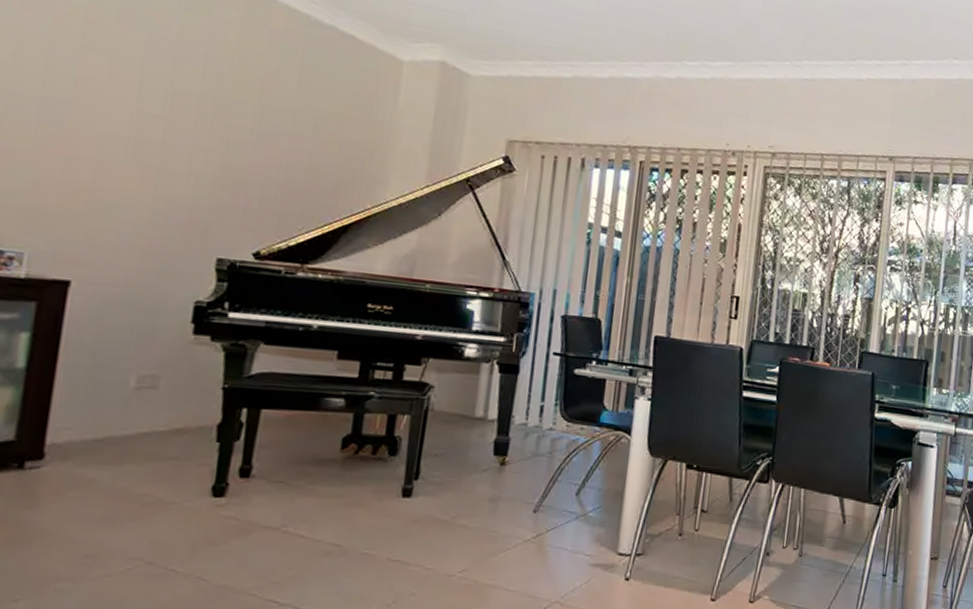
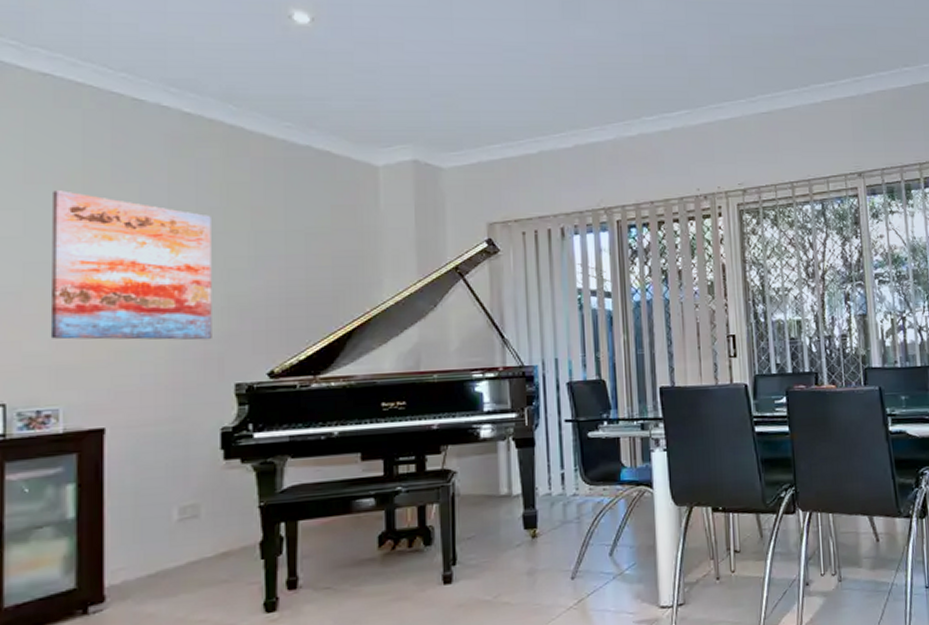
wall art: none [25,23,218,209] -> present [50,190,212,340]

